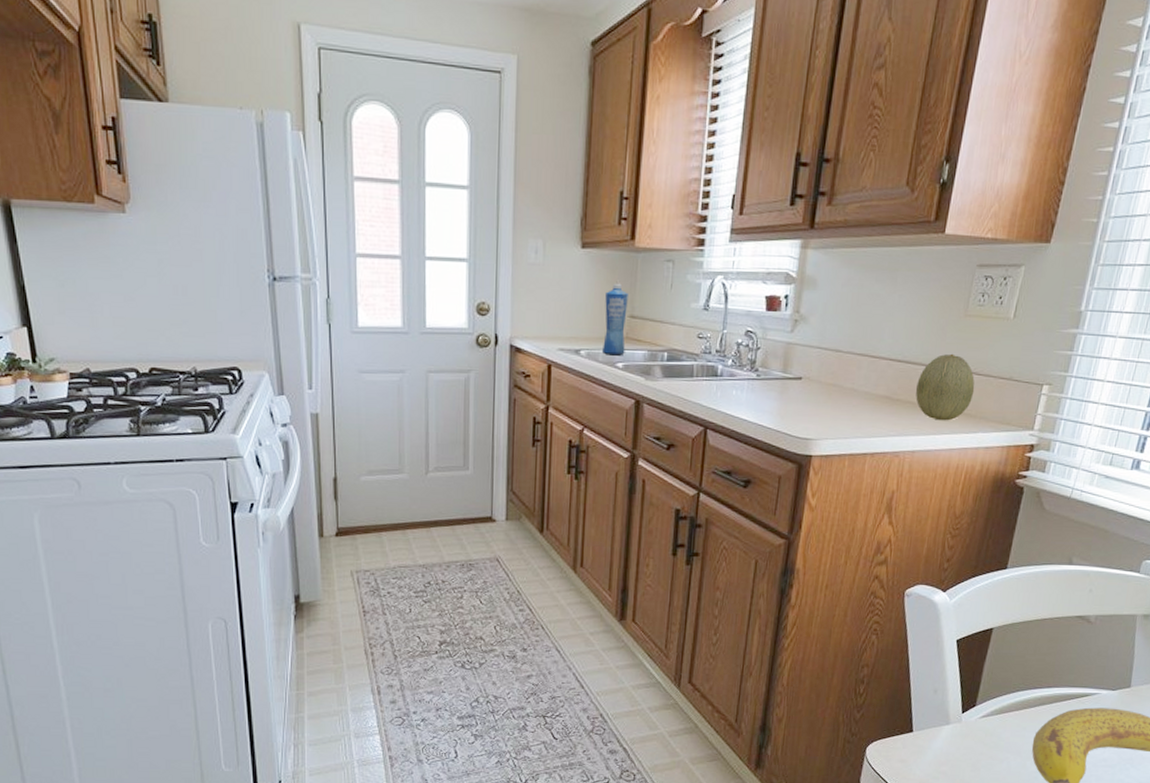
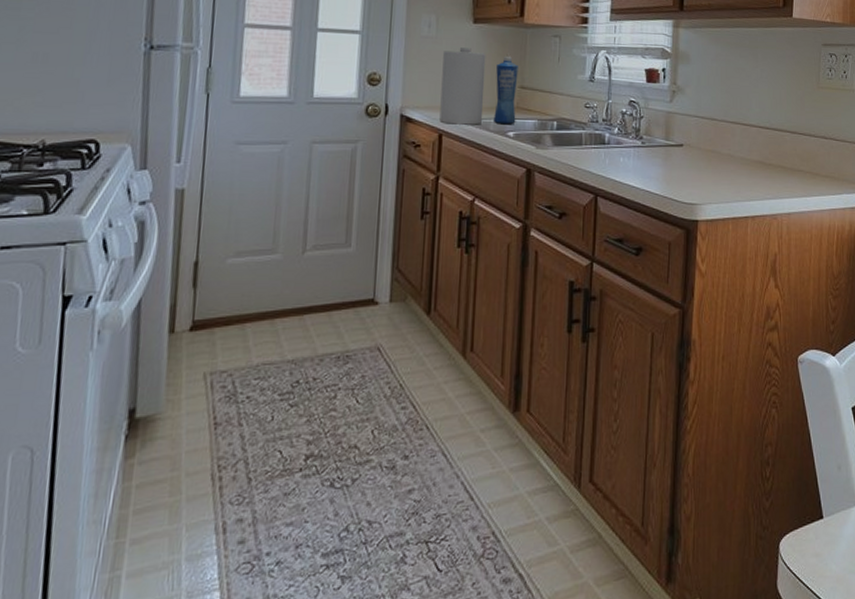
paper towel holder: none [548,275,595,356] -> present [439,47,486,125]
fruit: present [916,353,975,421] -> none [785,121,835,184]

